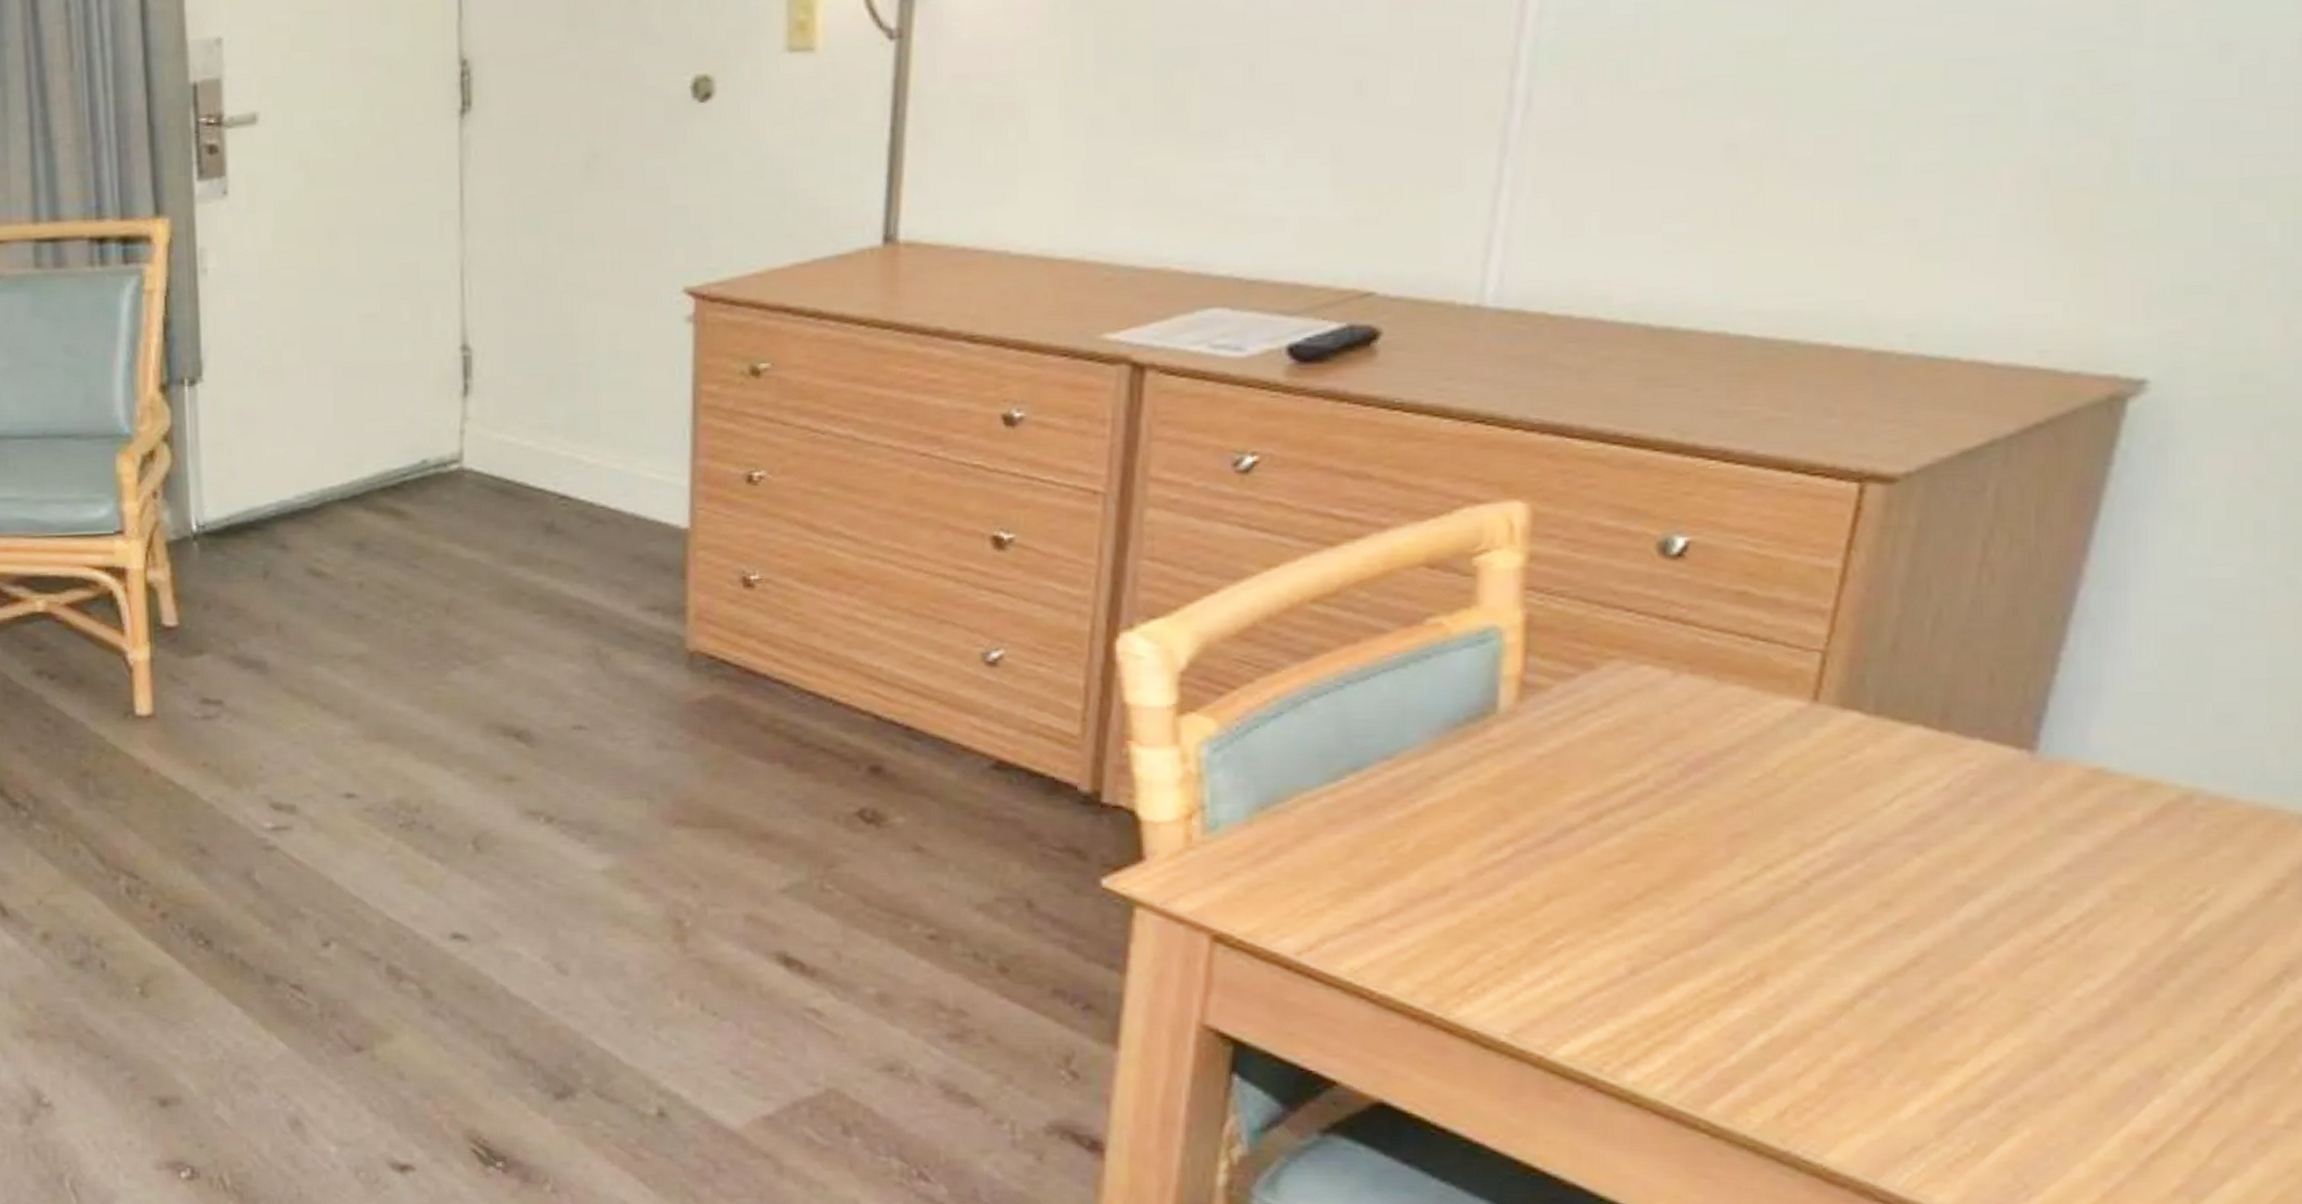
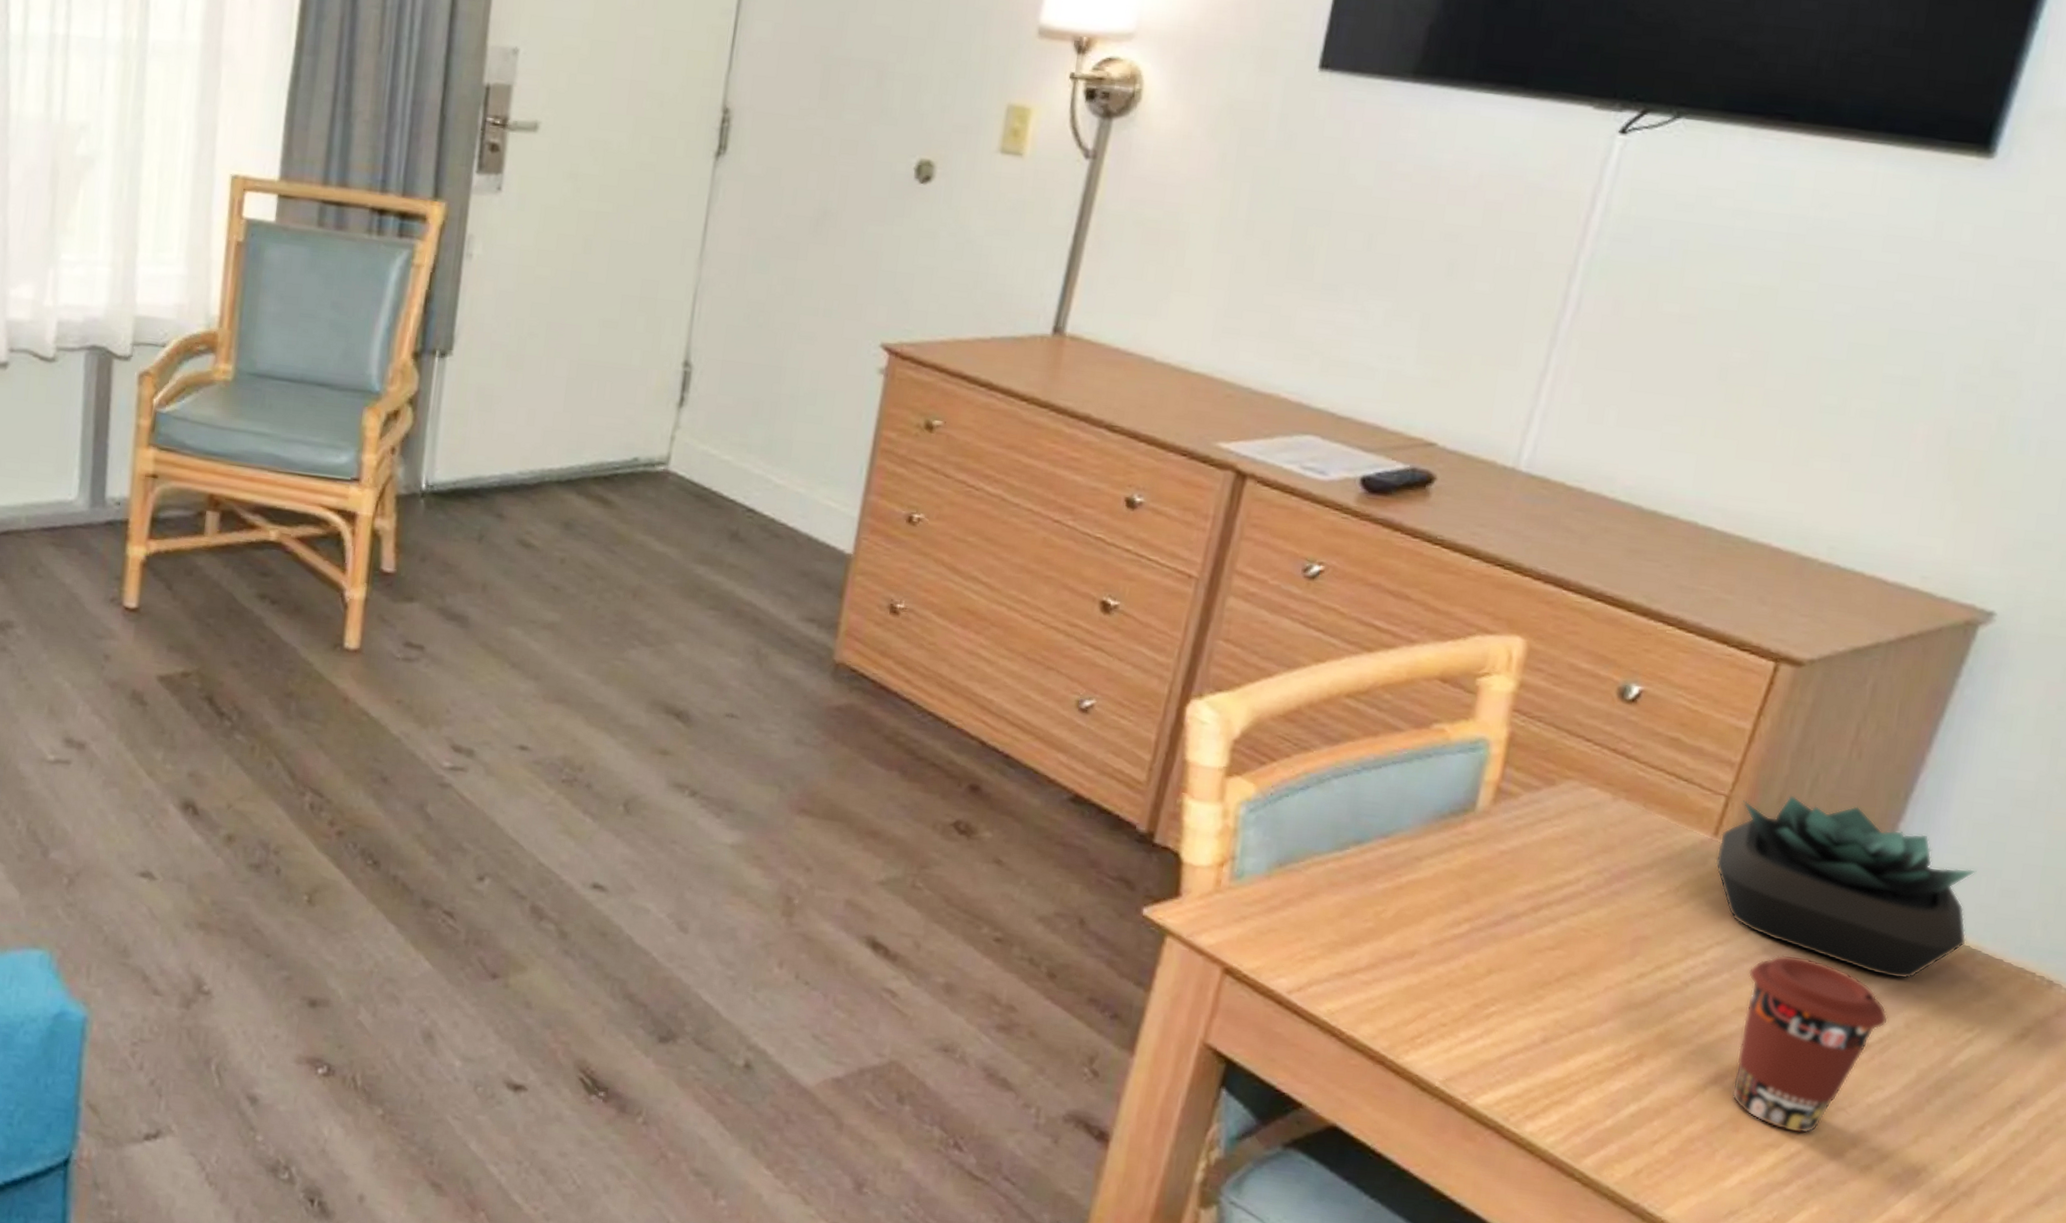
succulent plant: none [1820,638,2177,842] -> present [1715,795,1977,979]
coffee cup: none [1887,830,2086,1044] -> present [1731,954,1888,1134]

